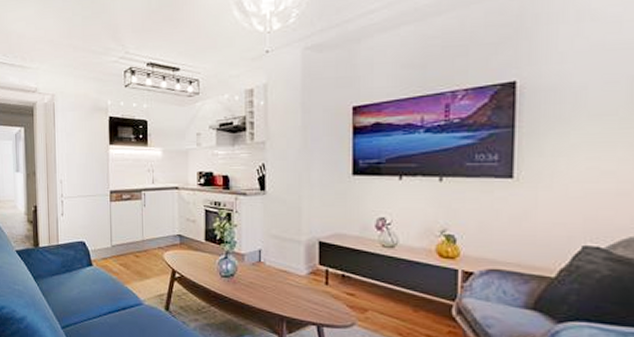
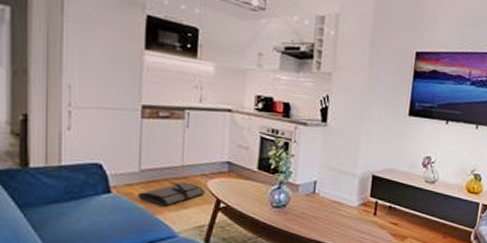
tool roll: none [111,255,162,277] -> present [137,182,204,207]

